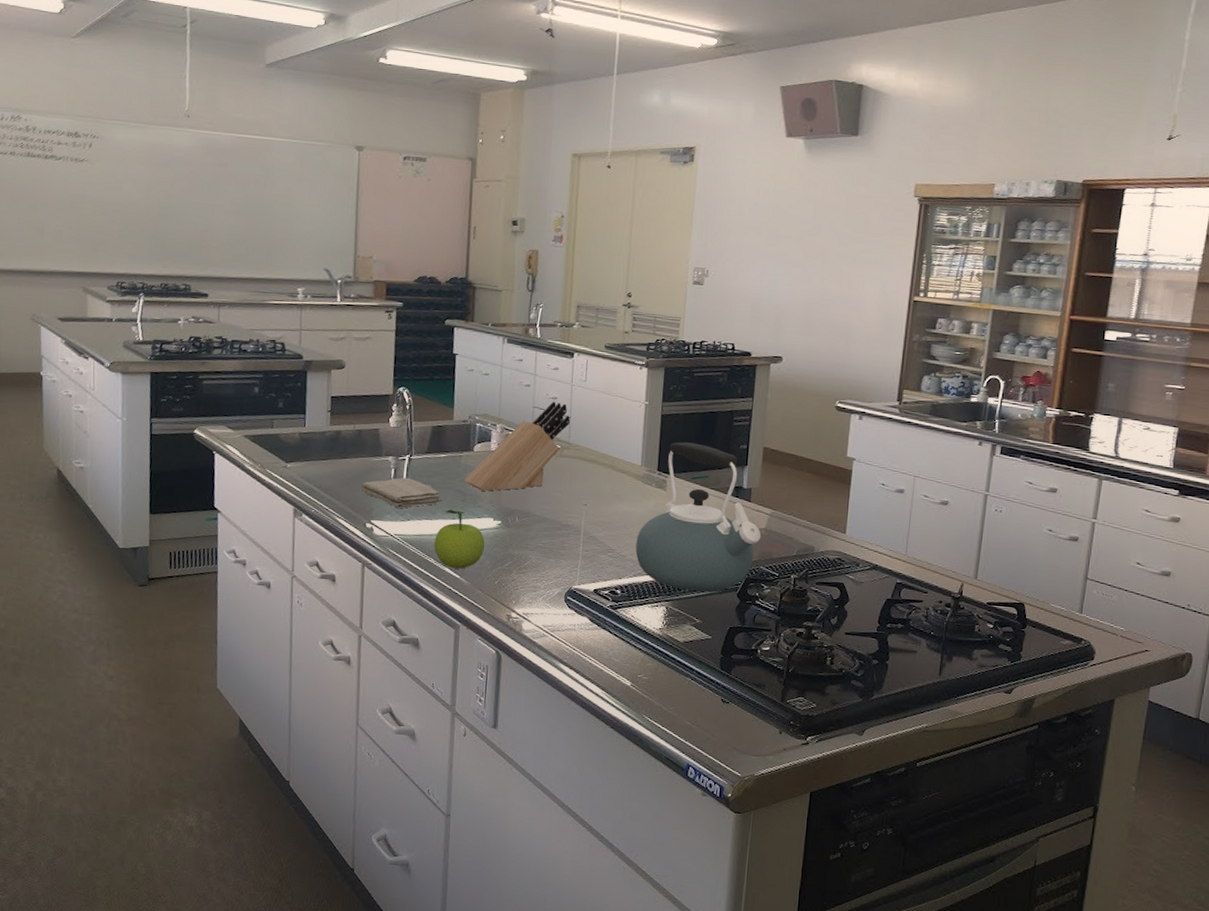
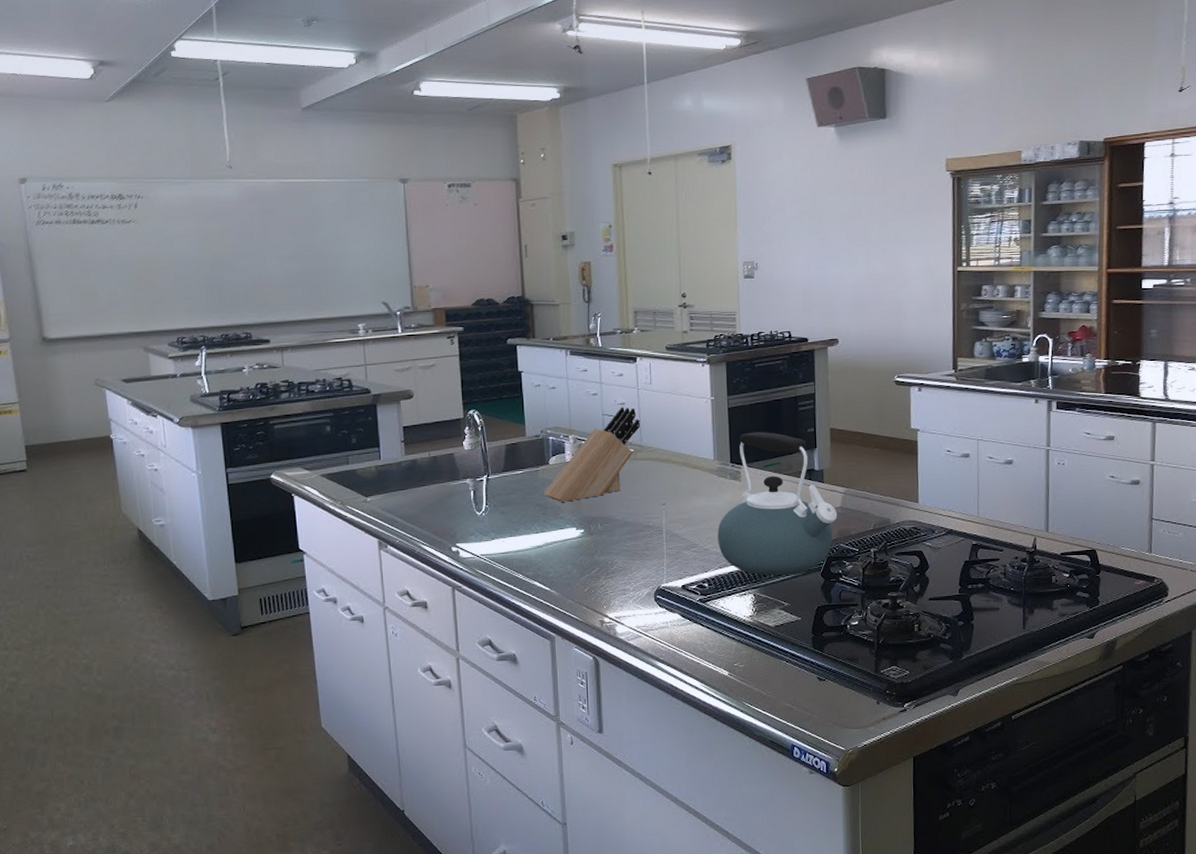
washcloth: present [360,477,441,509] -> none [442,497,523,529]
fruit: present [433,510,485,569] -> none [520,524,570,581]

